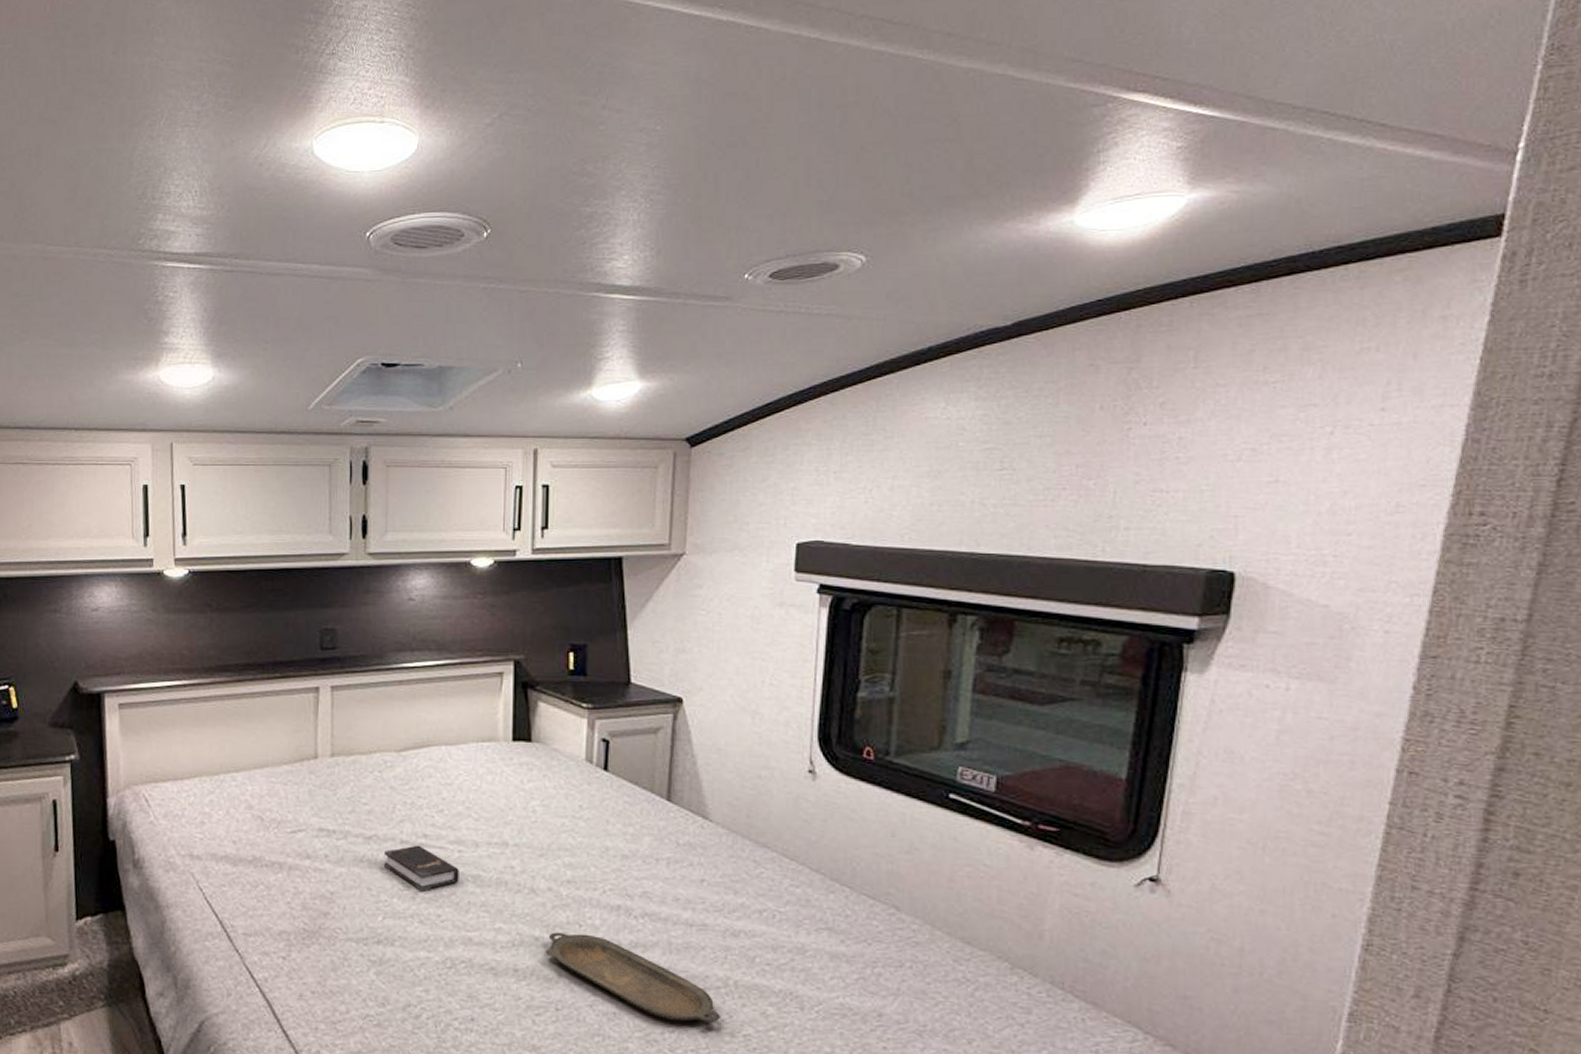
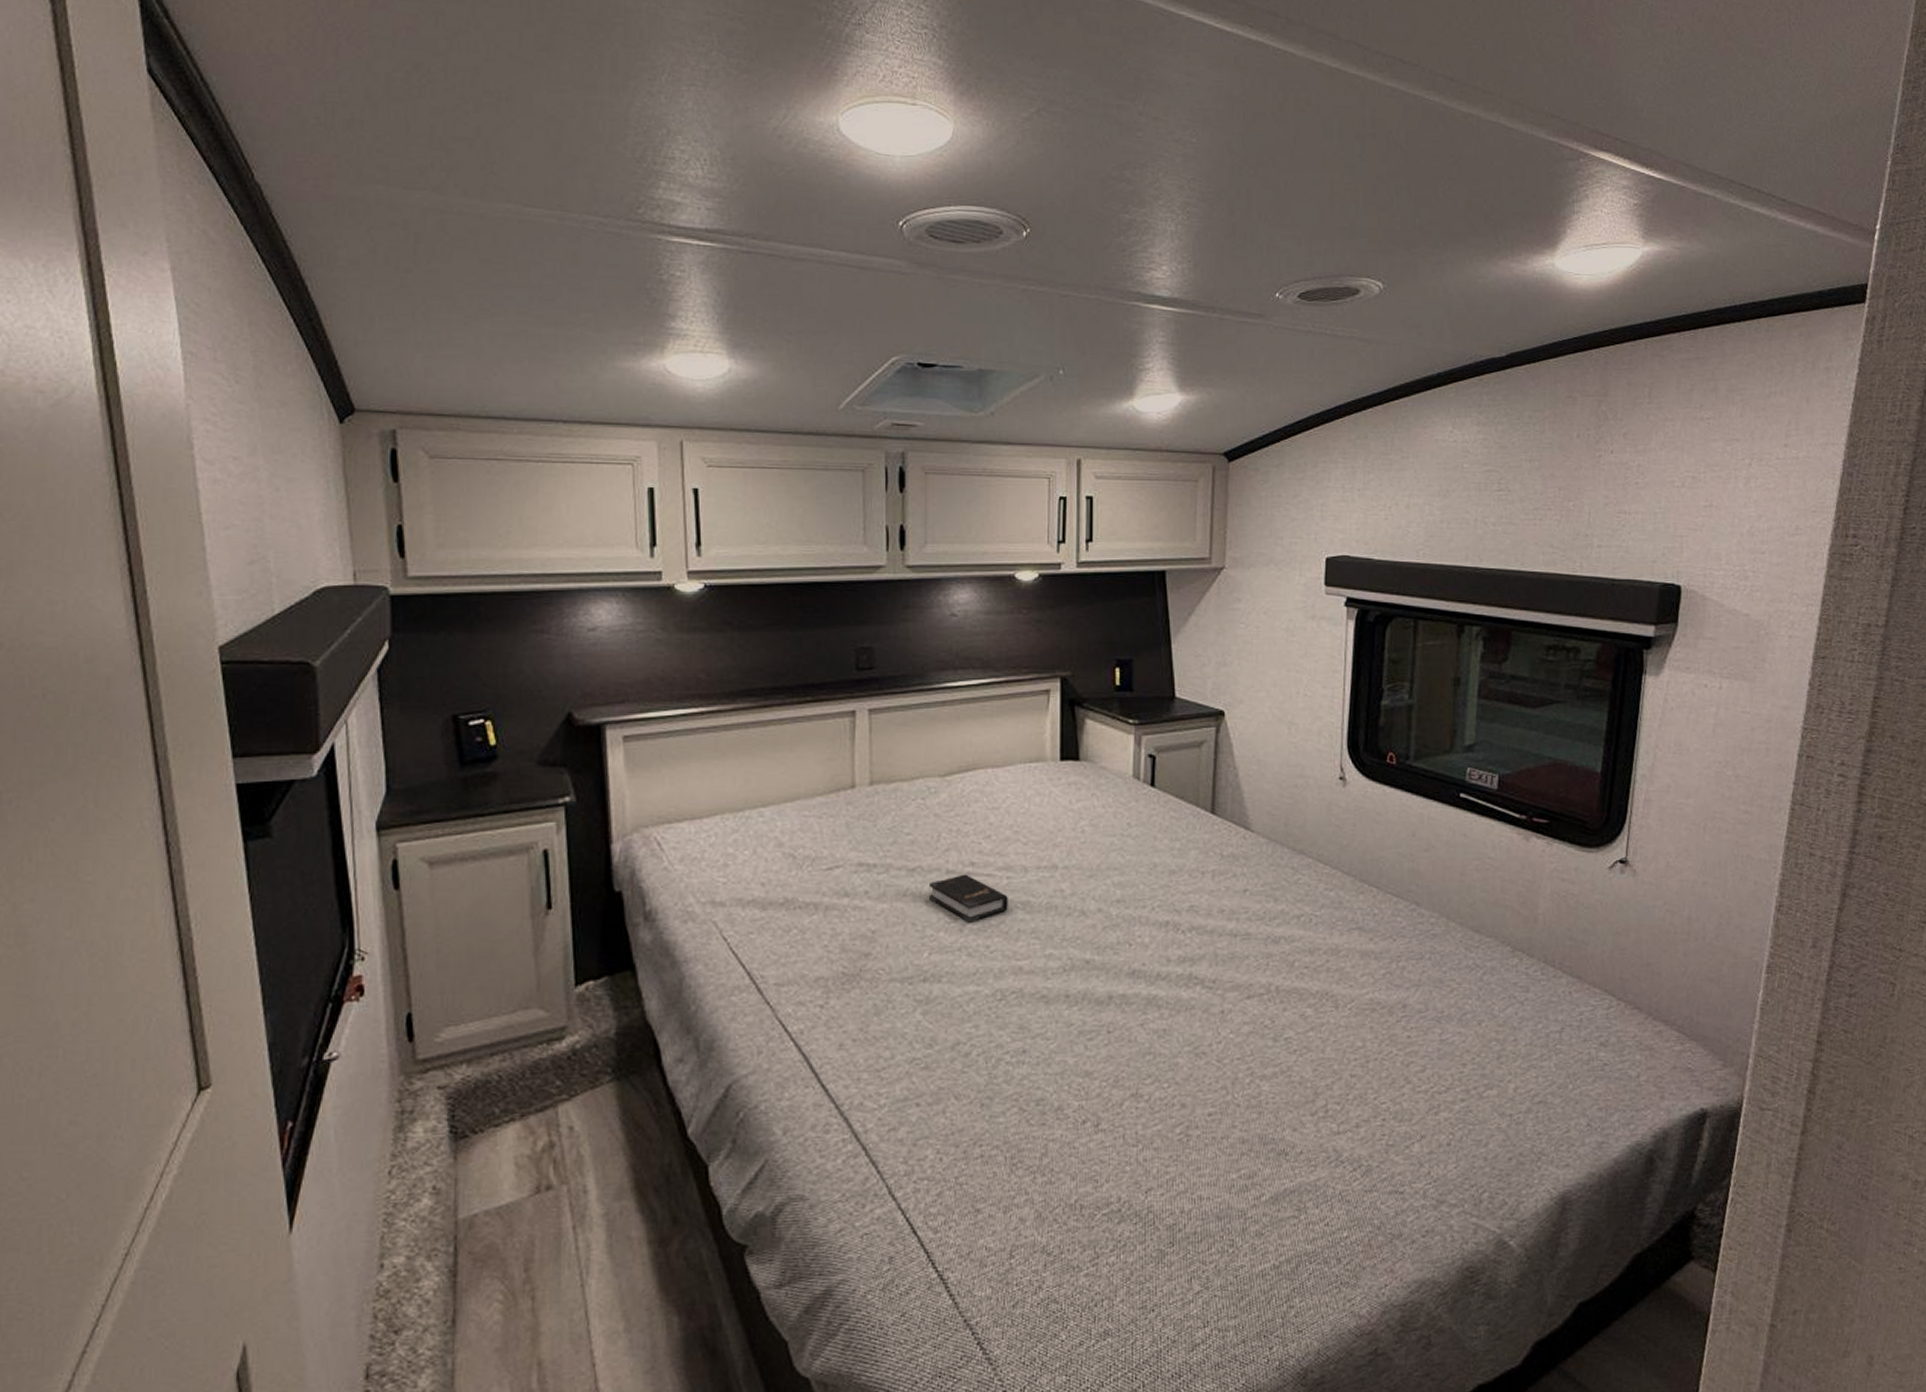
serving tray: present [545,932,720,1023] -> none [1096,953,1263,1032]

